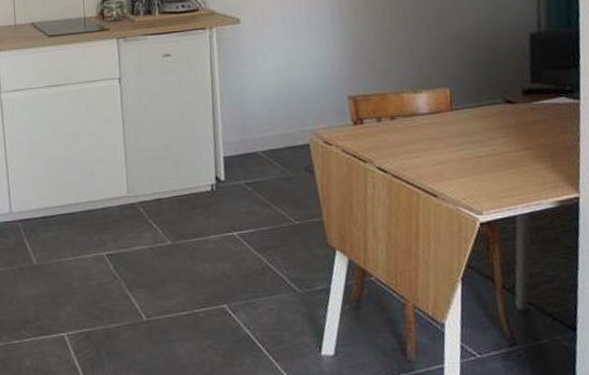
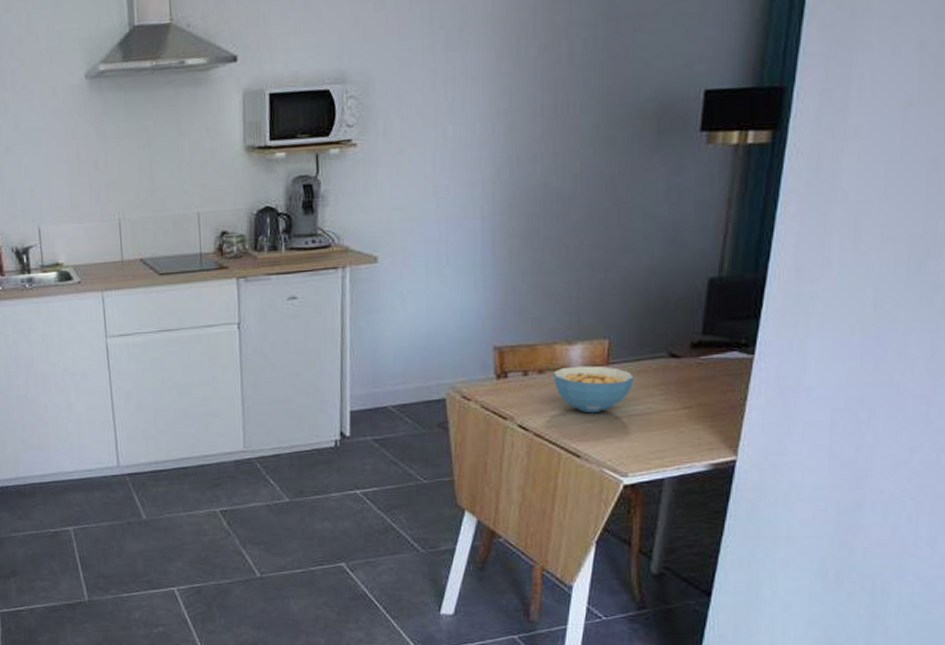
cereal bowl: none [404,111,477,155] -> present [553,365,634,413]

